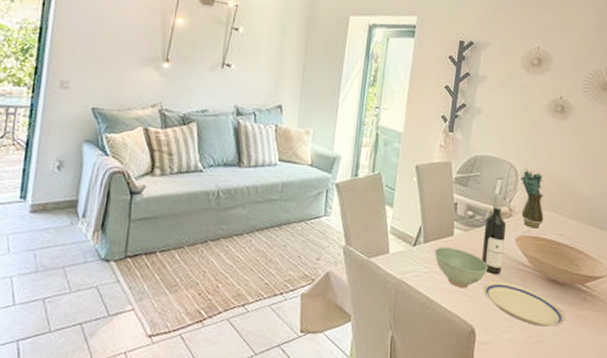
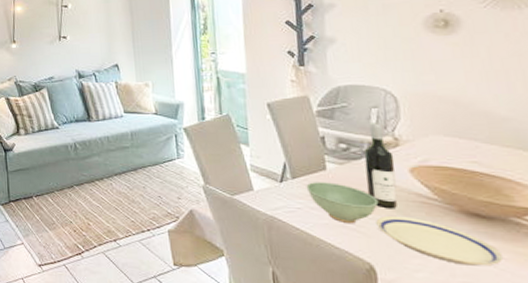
vase: present [521,168,544,229] -> none [402,93,445,157]

